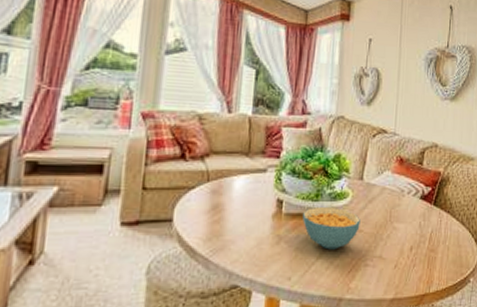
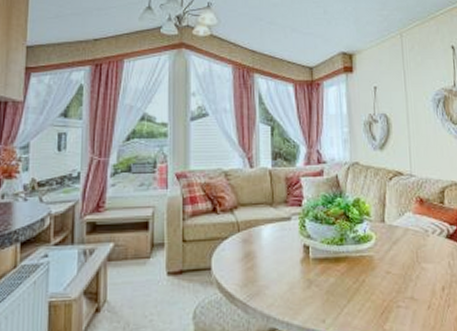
cereal bowl: present [303,206,360,250] -> none [330,250,387,292]

